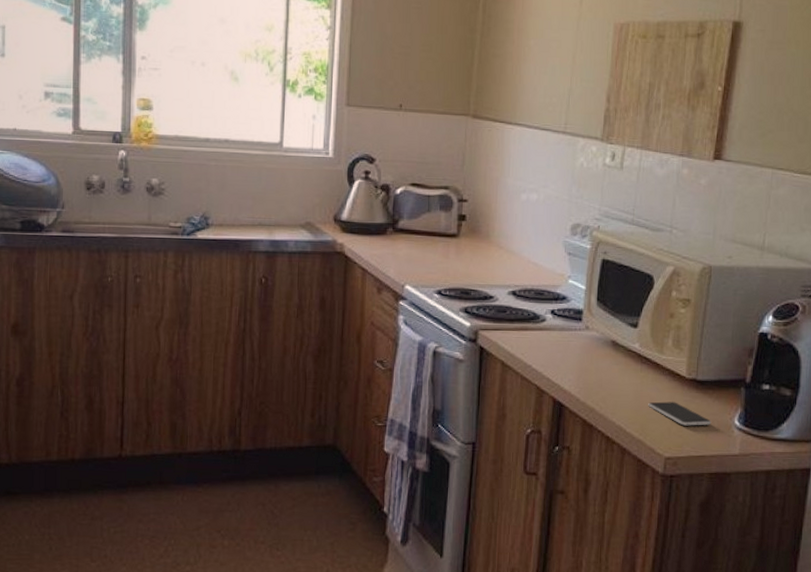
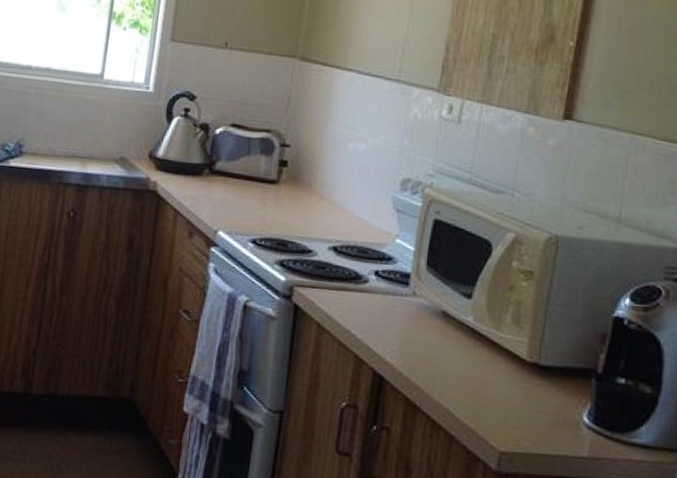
smartphone: present [648,401,712,426] -> none [481,385,556,419]

